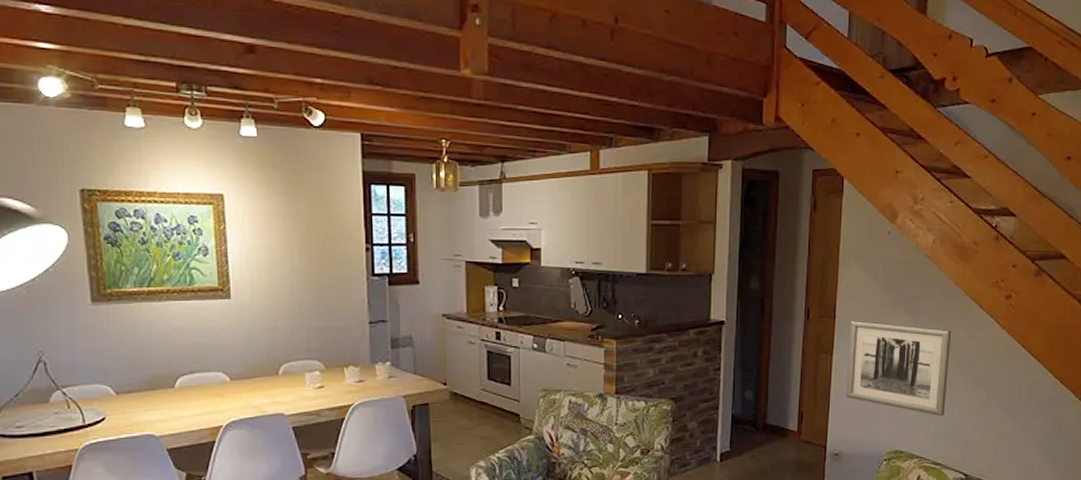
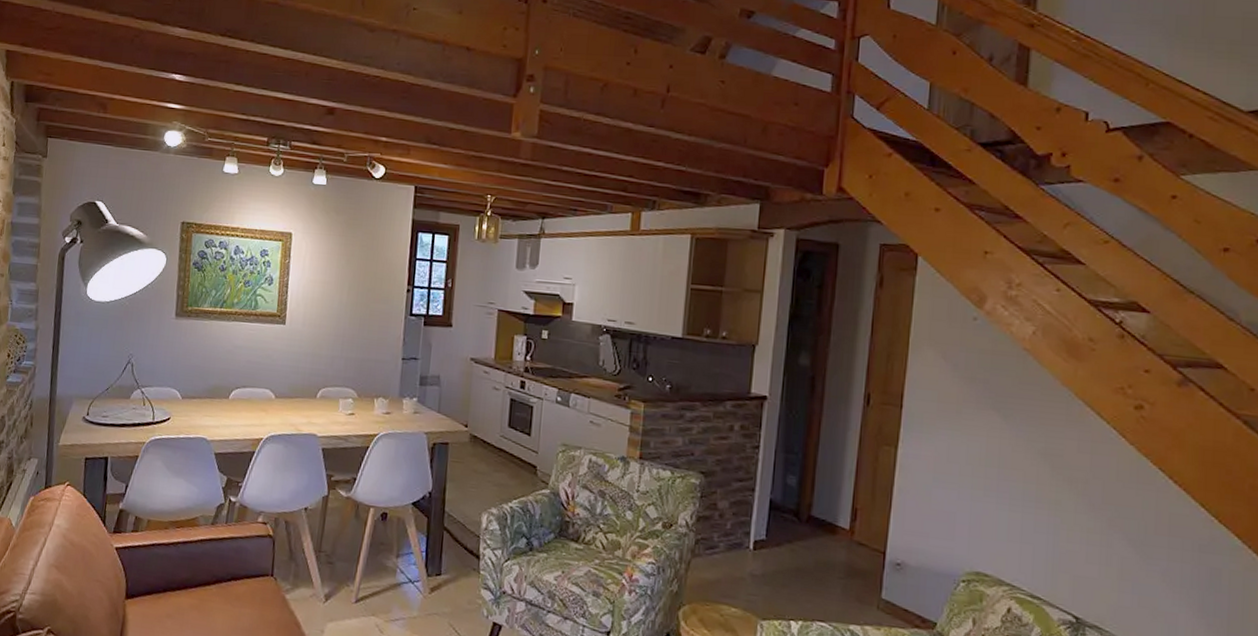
wall art: present [845,320,952,417] -> none [912,412,1058,541]

